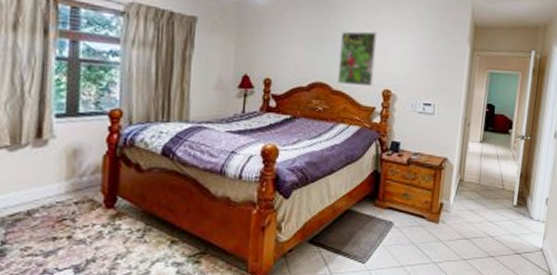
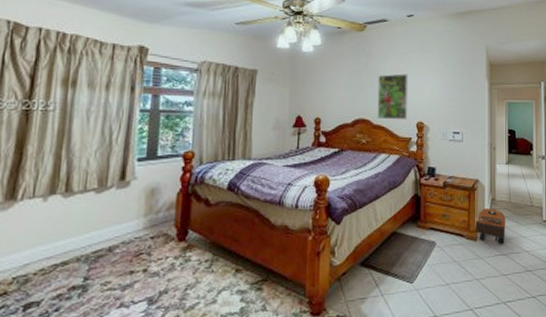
backpack: none [439,190,473,229] -> present [476,208,506,245]

